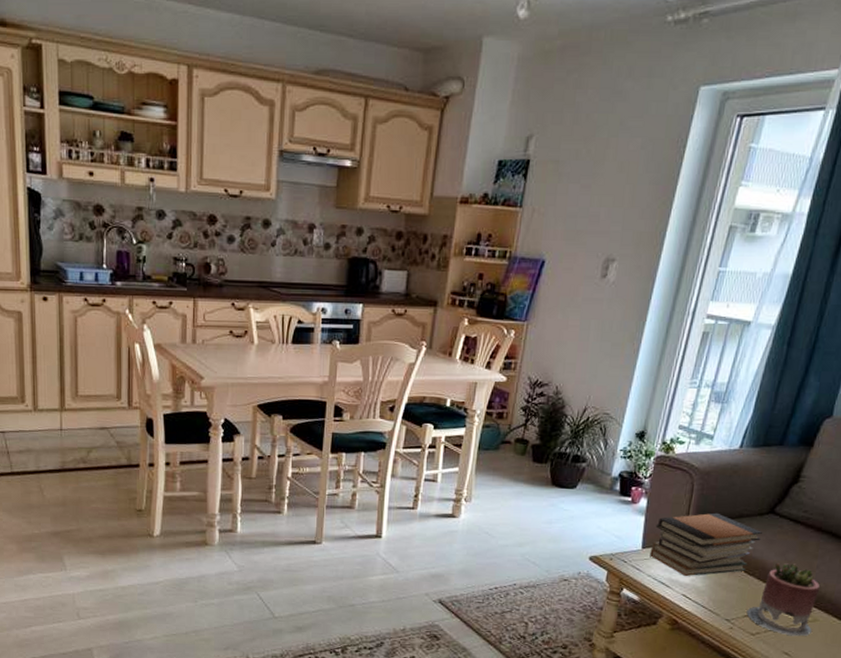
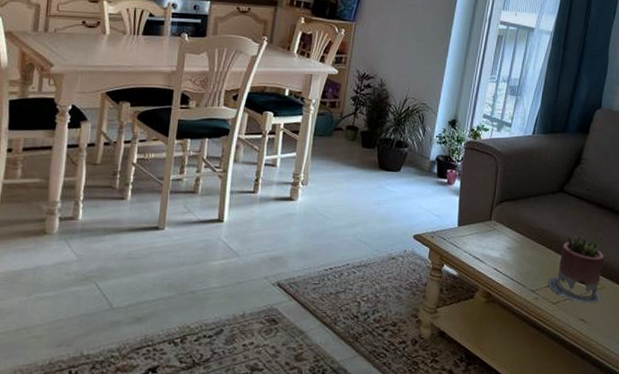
book stack: present [650,512,762,576] -> none [465,192,555,251]

